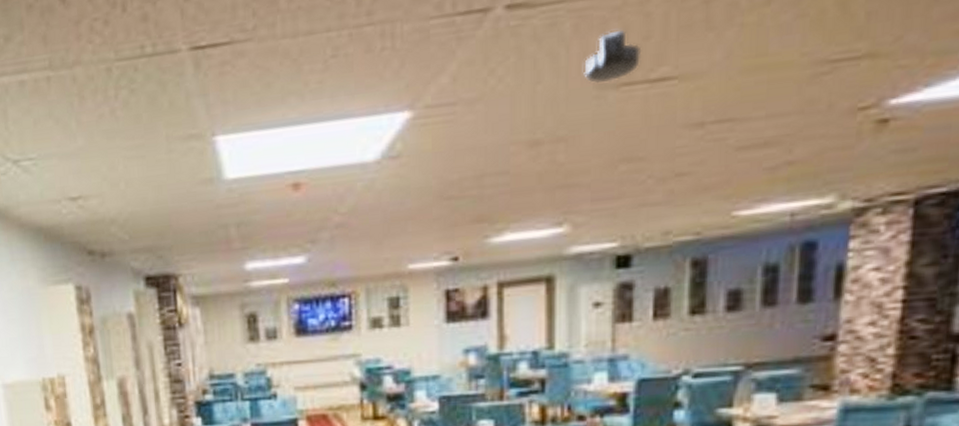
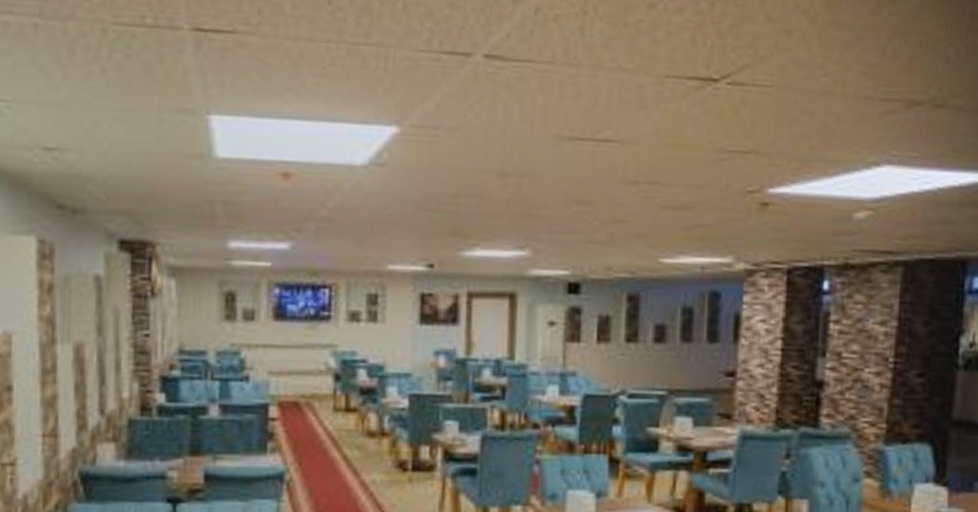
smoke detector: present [584,29,642,84] -> none [545,94,591,135]

